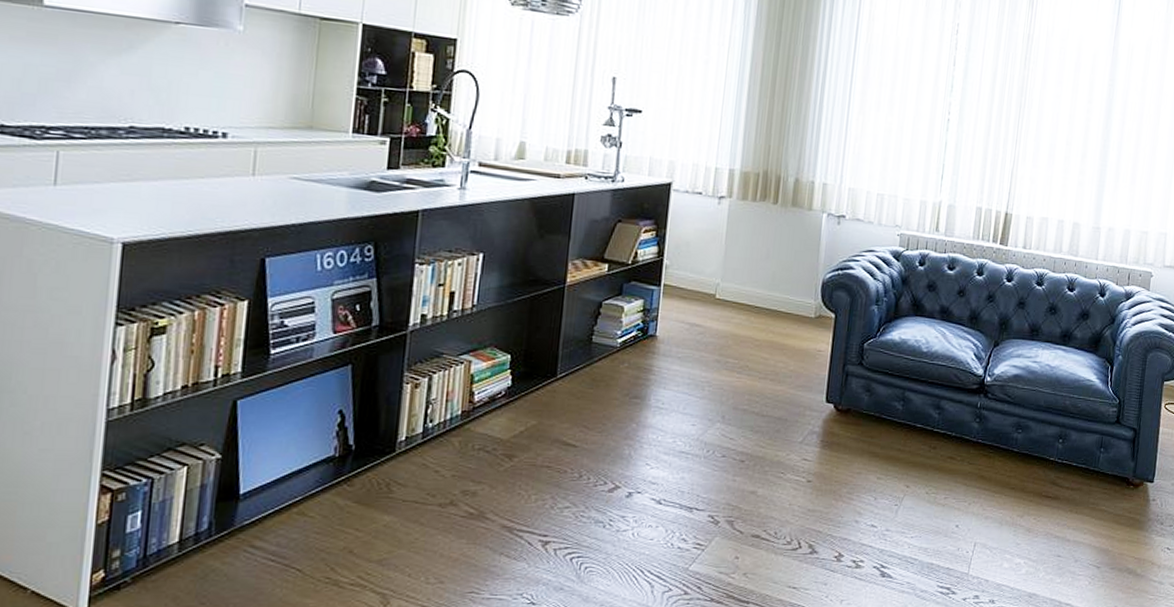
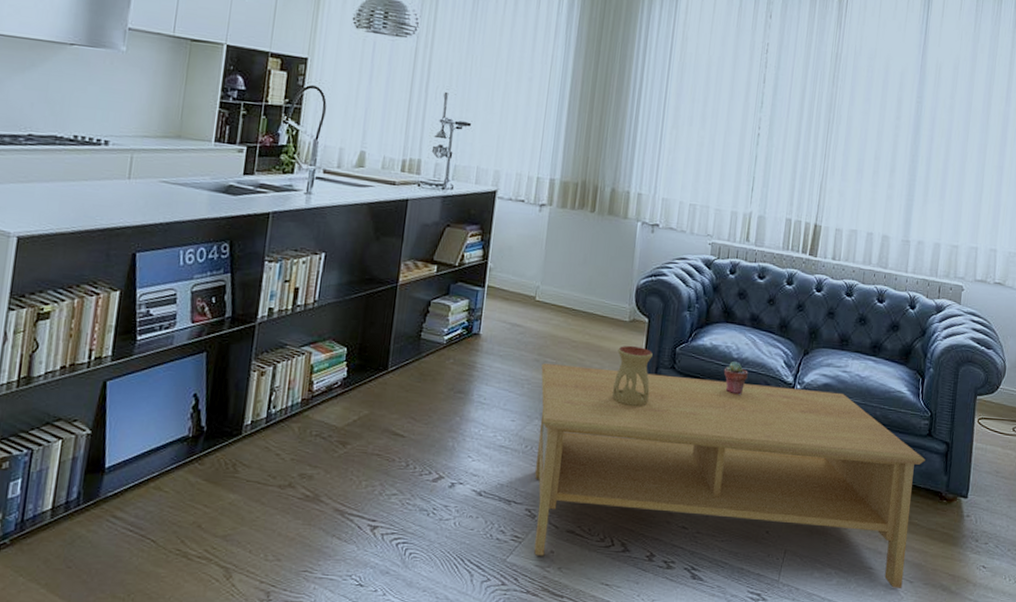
coffee table: none [718,364,1113,574] -> present [534,363,925,588]
oil burner: none [797,342,840,405] -> present [612,345,653,406]
potted succulent: none [913,354,938,390] -> present [723,361,748,395]

